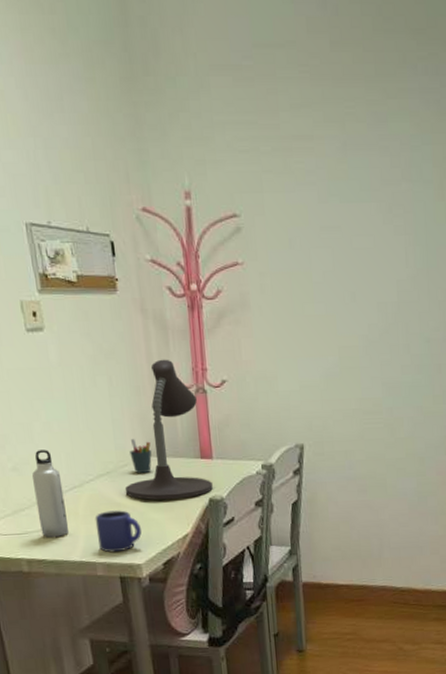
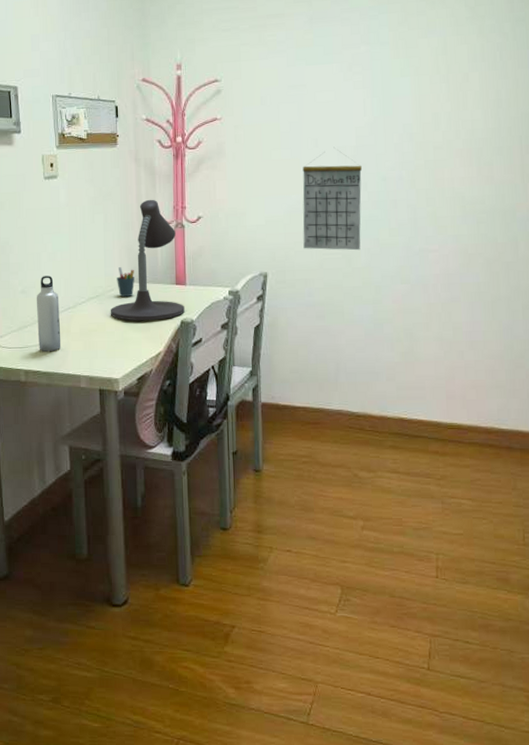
mug: present [95,510,142,553] -> none [83,329,121,367]
calendar: none [339,302,404,420] -> present [302,147,362,251]

